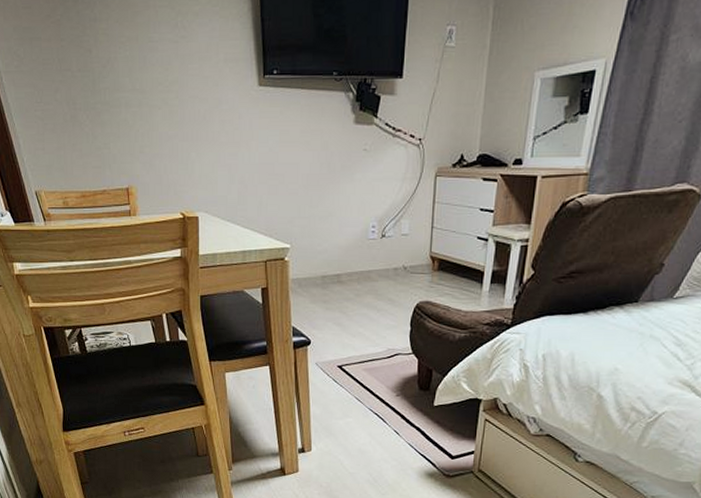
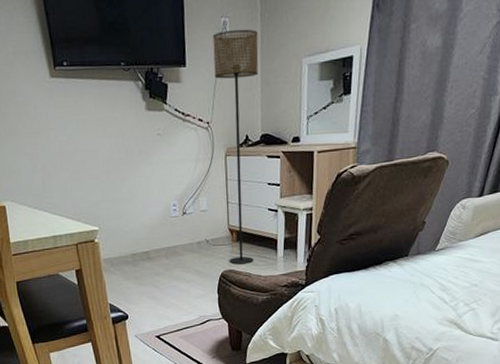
floor lamp: none [427,38,487,296] -> present [212,29,259,265]

